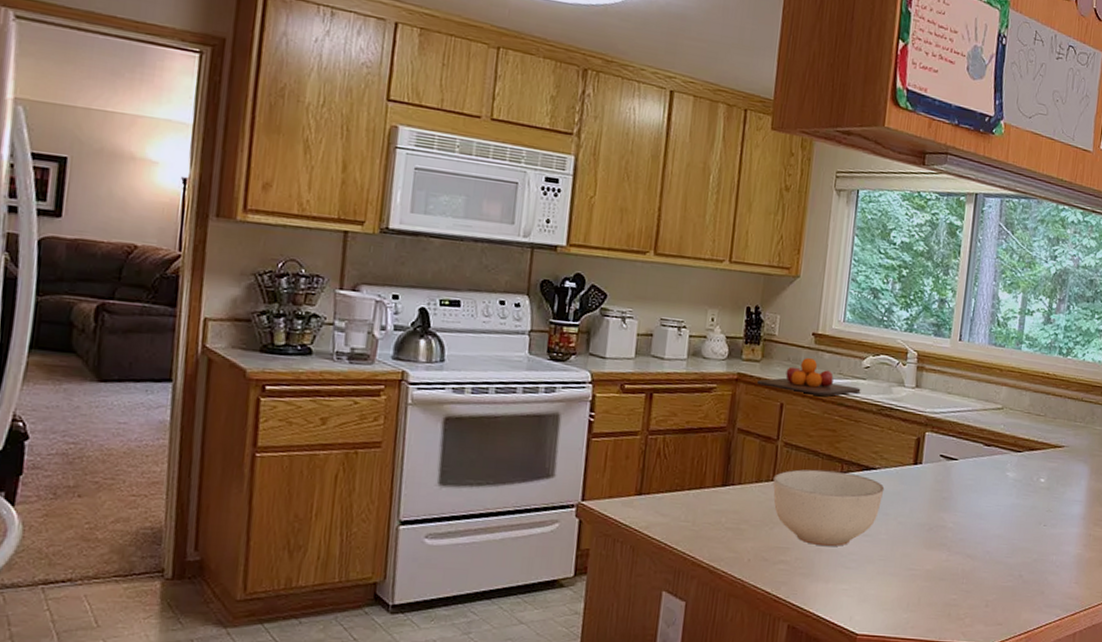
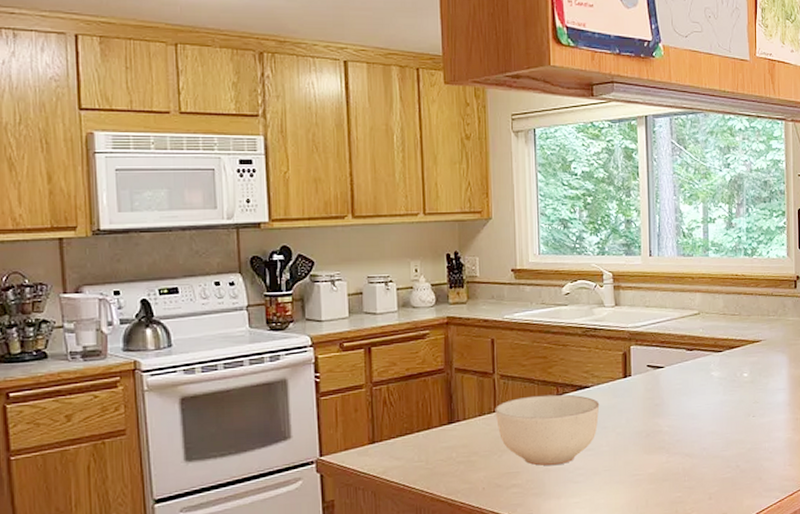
chopping board: present [757,358,861,397] -> none [467,293,565,327]

